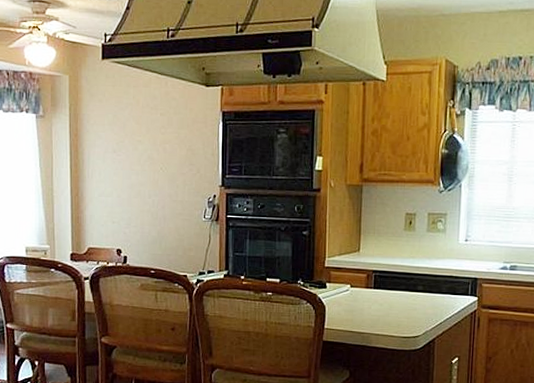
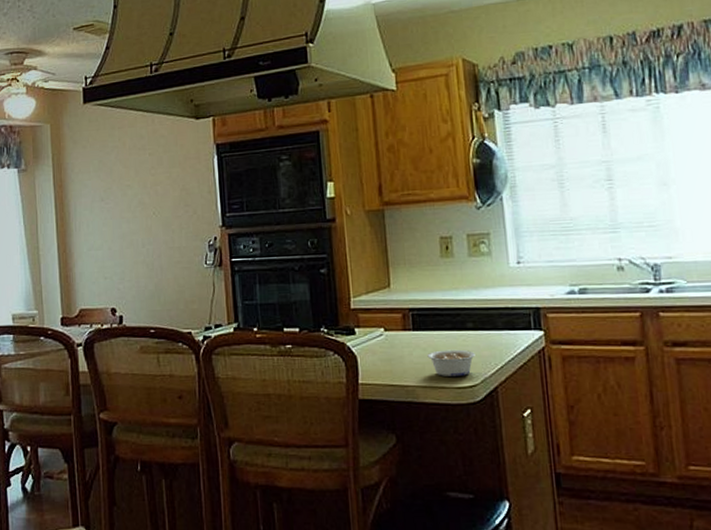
legume: none [383,306,421,328] -> present [427,349,475,376]

